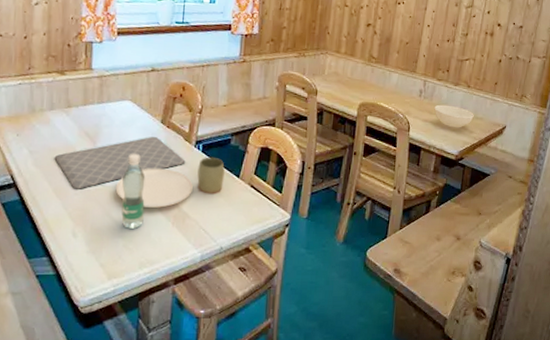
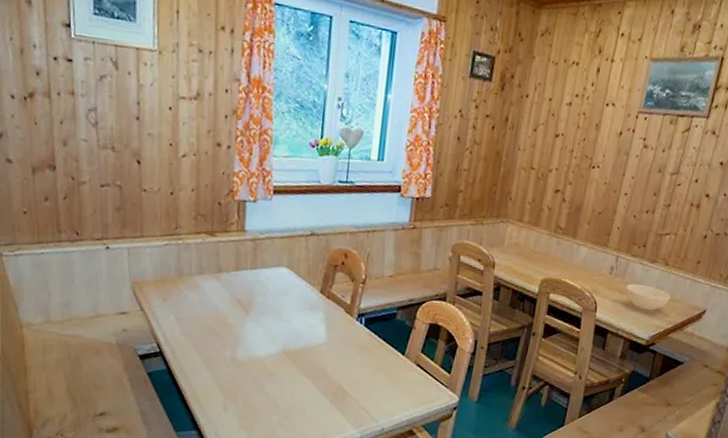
placemat: present [54,137,186,189] -> none [203,307,346,361]
plate: present [115,168,193,208] -> none [269,341,354,384]
bottle: present [121,154,146,229] -> none [275,325,302,405]
mug: present [197,156,225,193] -> none [358,331,389,371]

